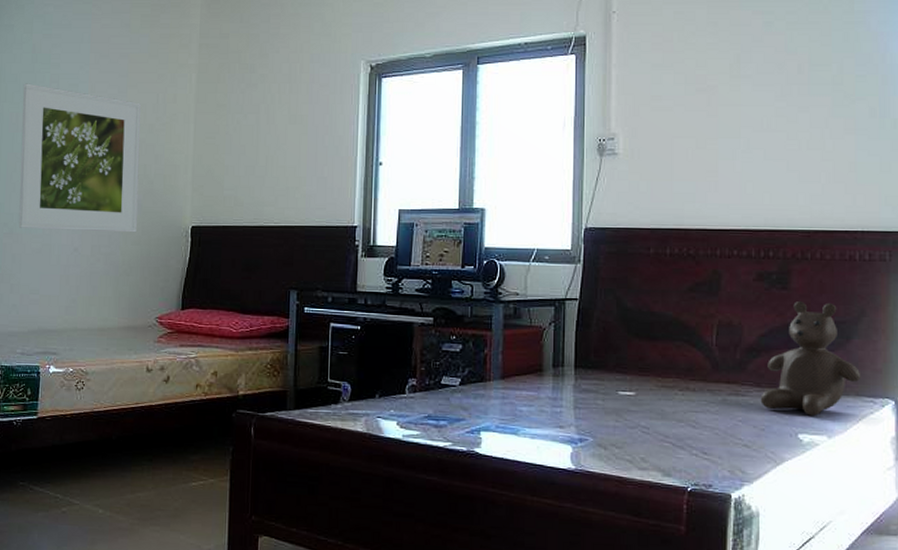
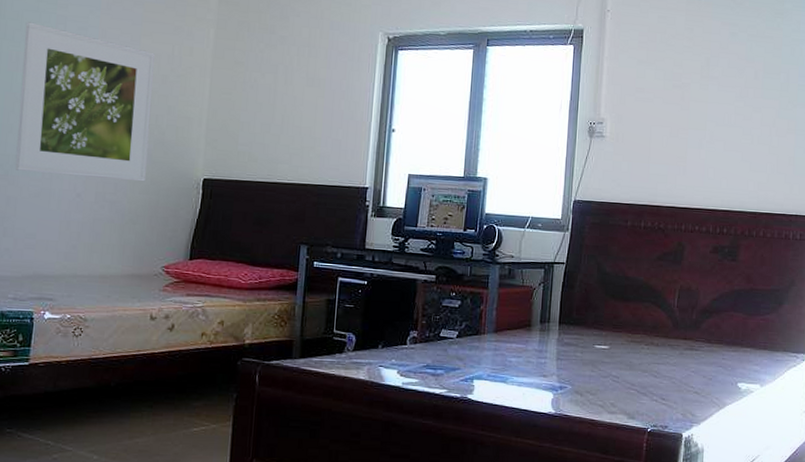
teddy bear: present [760,301,861,416] -> none [710,272,789,368]

